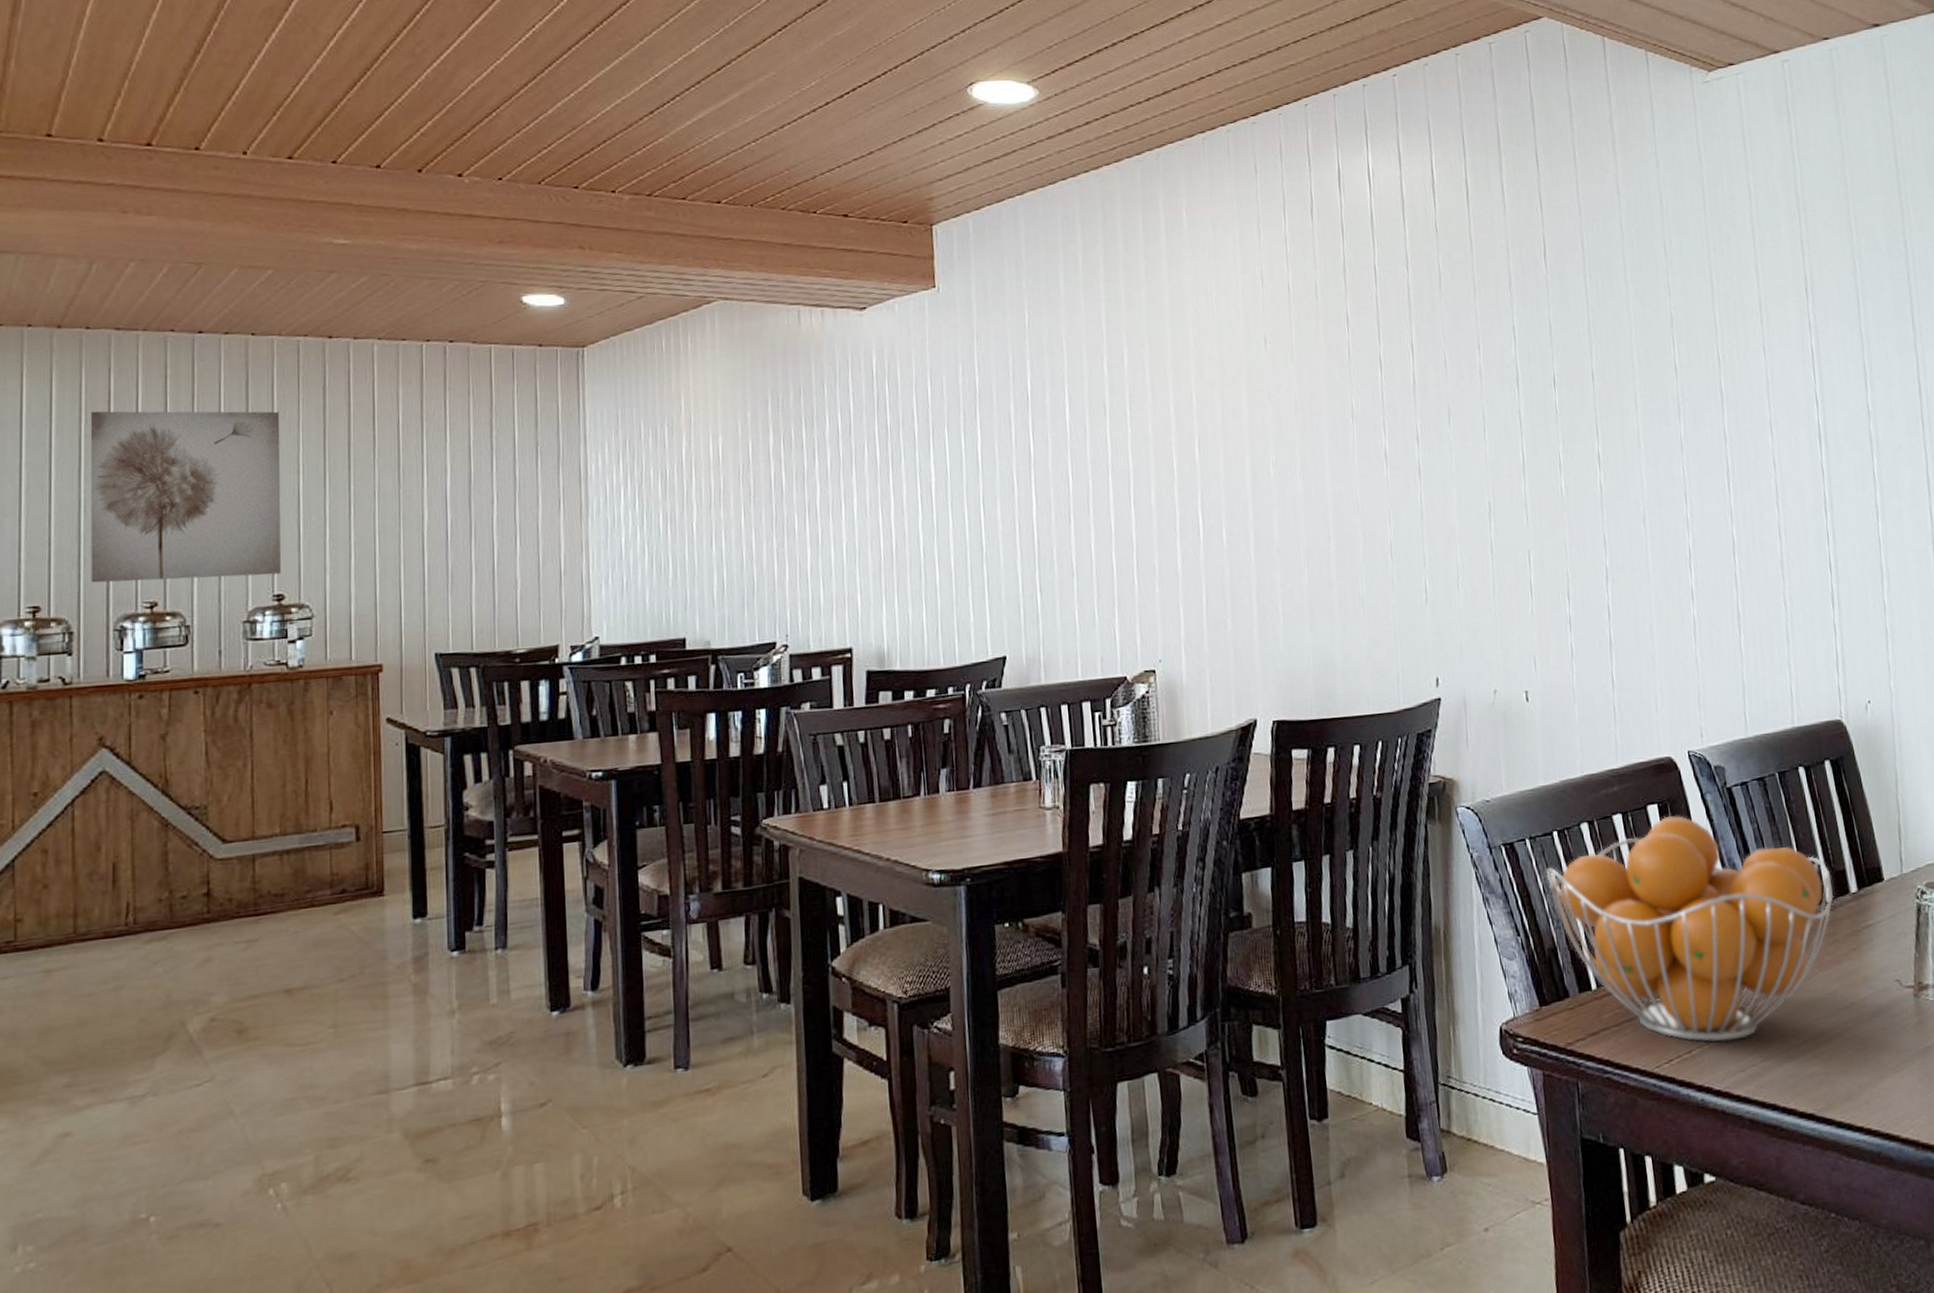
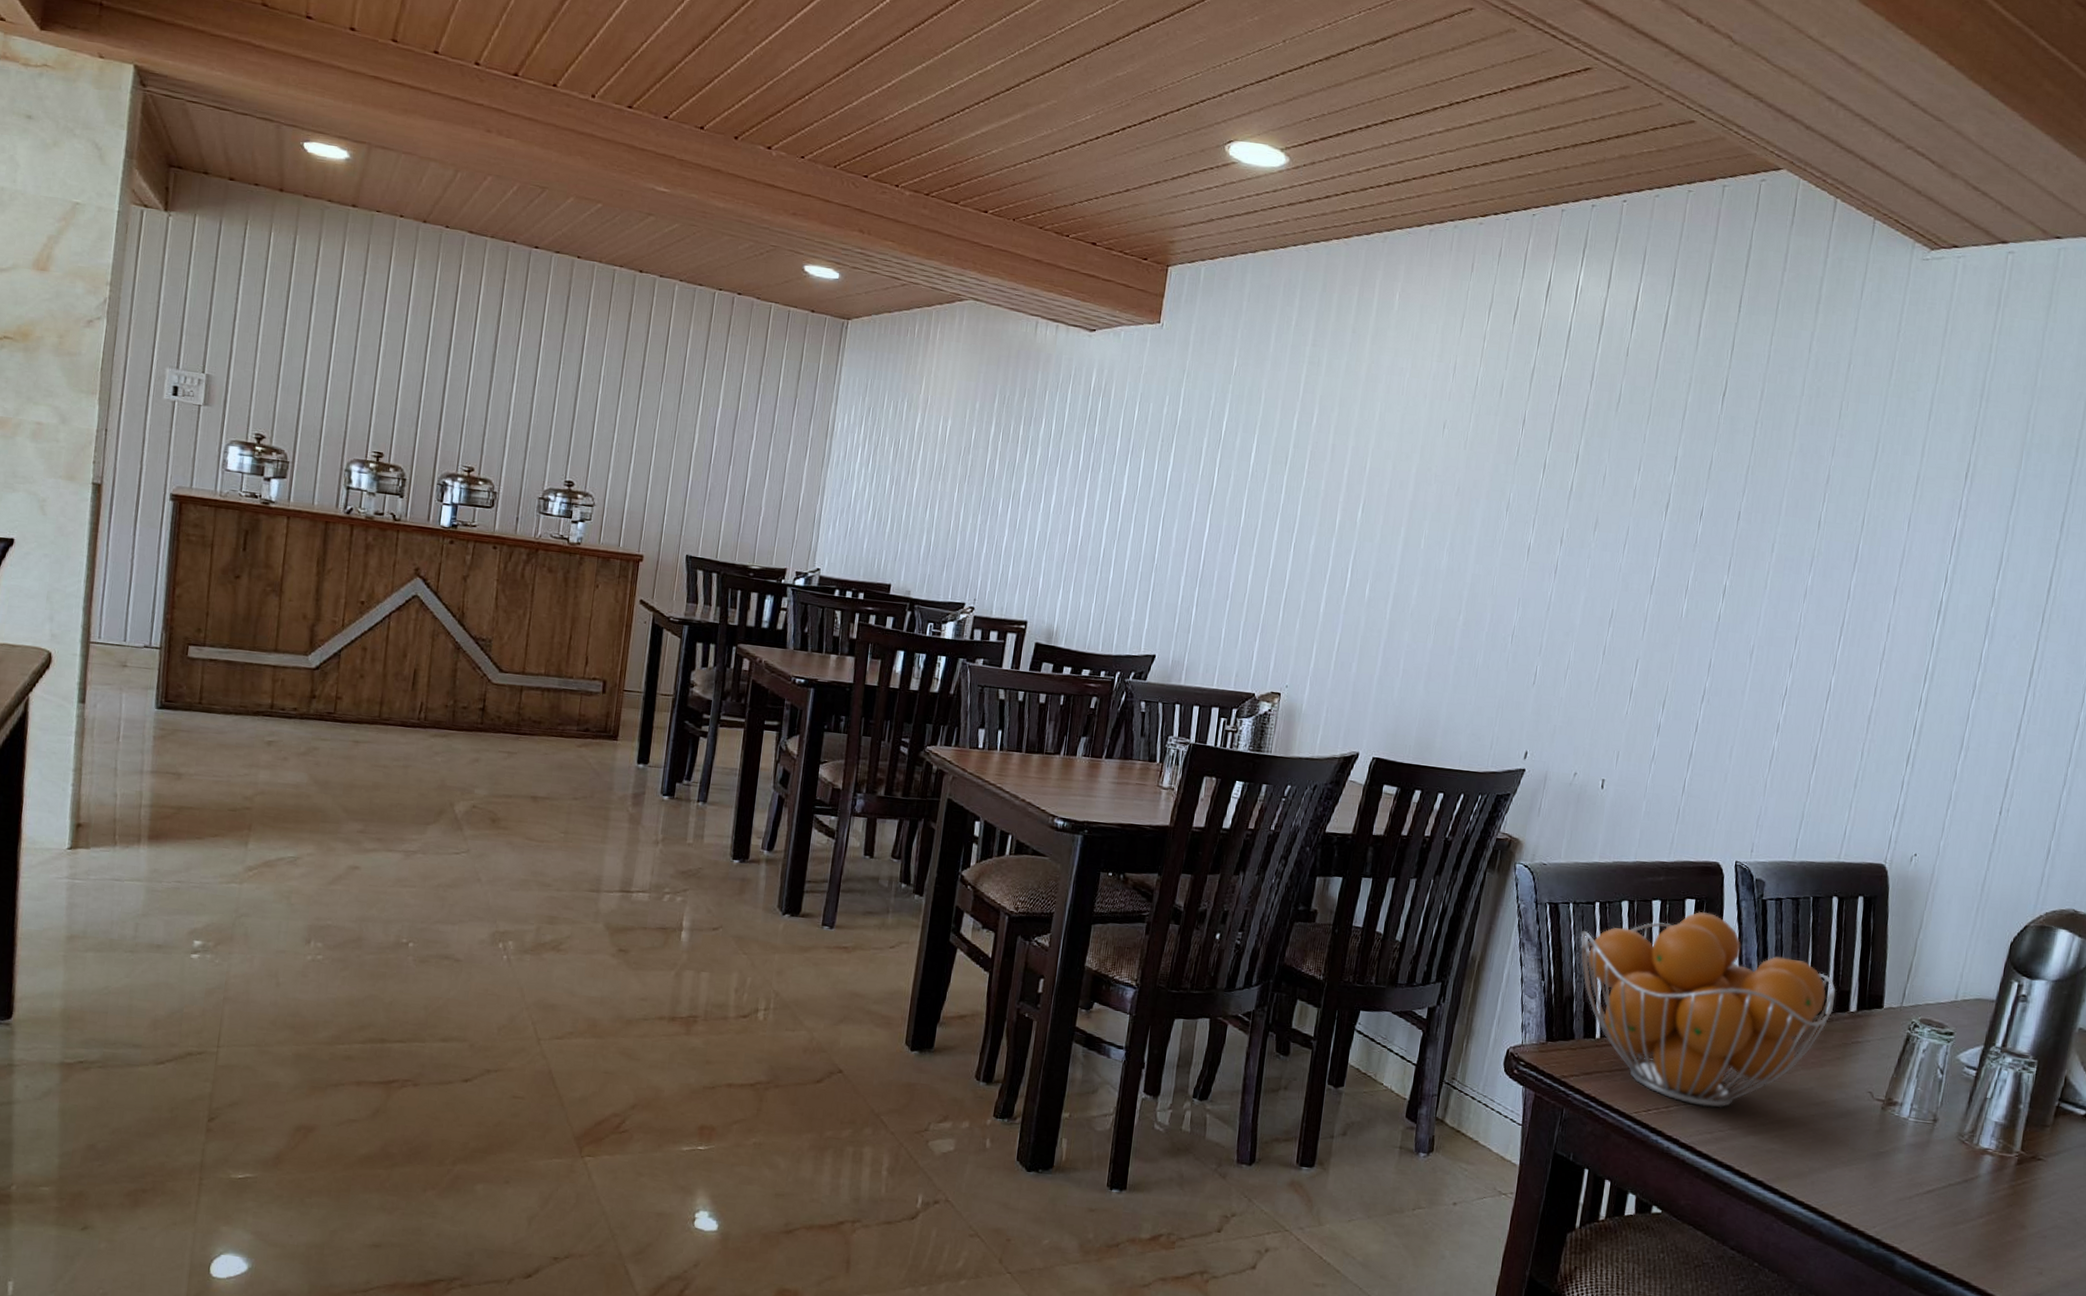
wall art: present [90,411,281,583] -> none [425,299,591,465]

